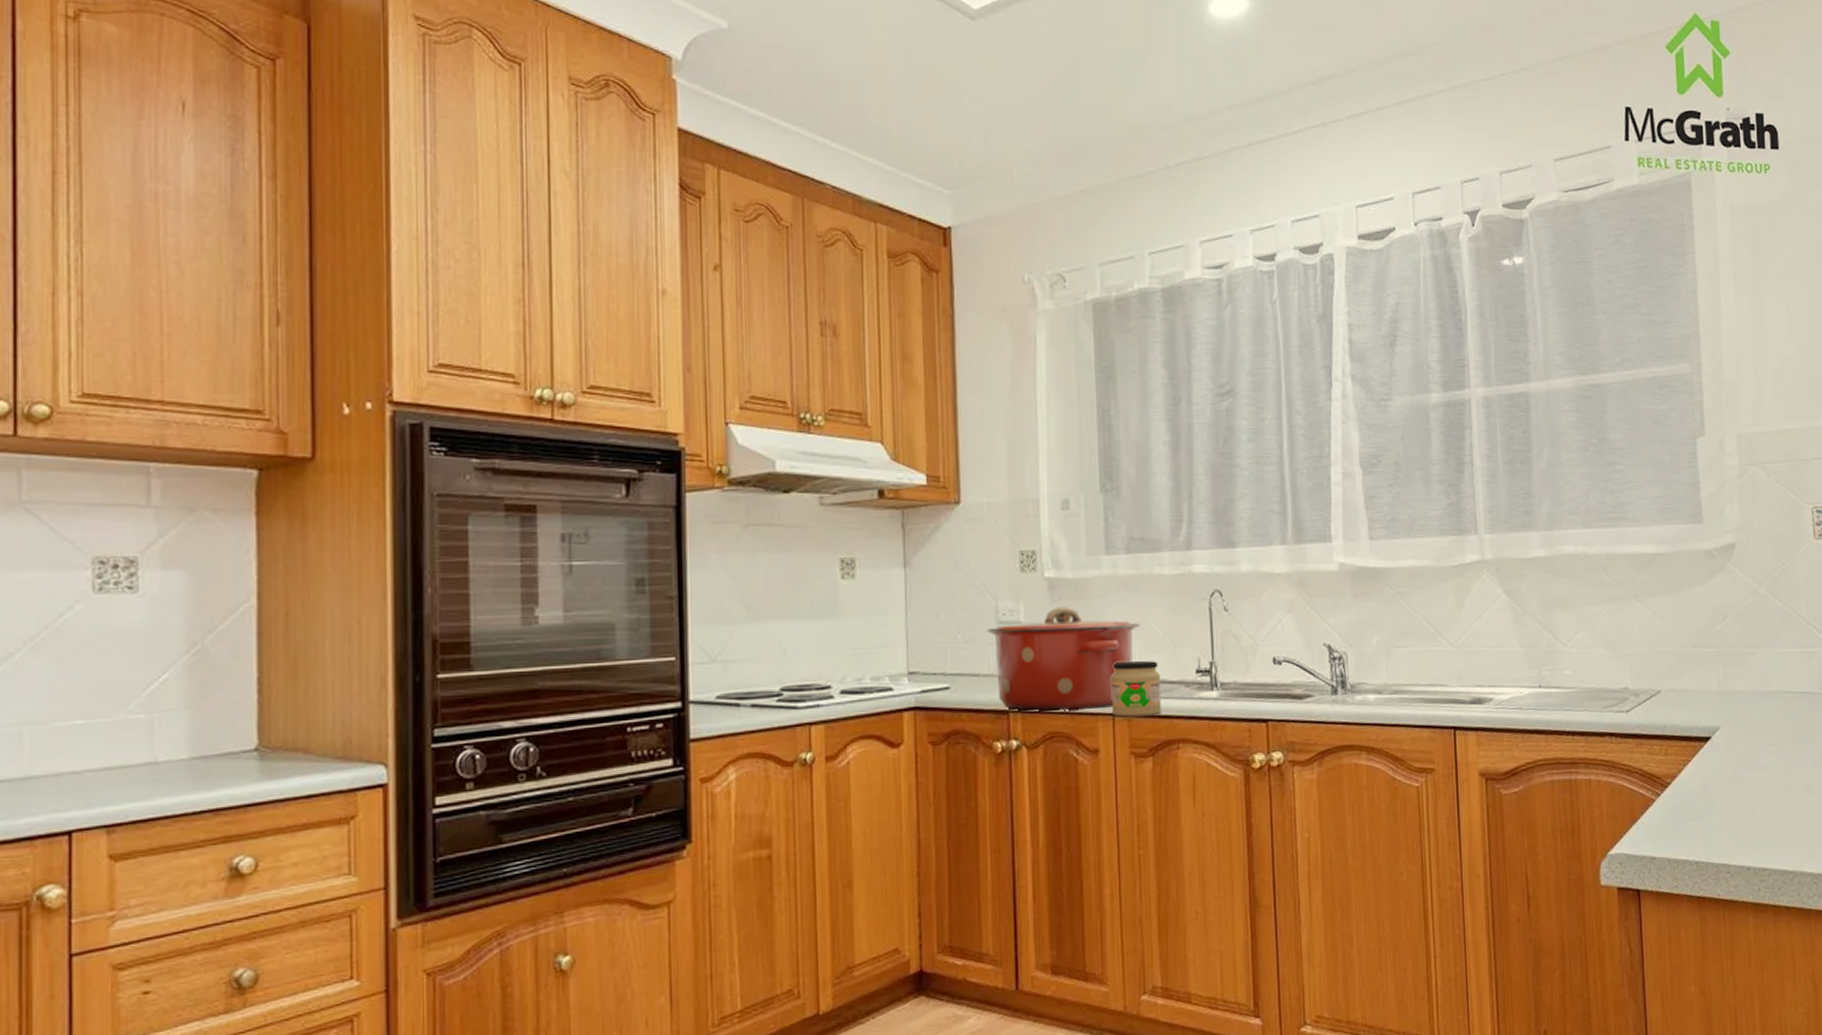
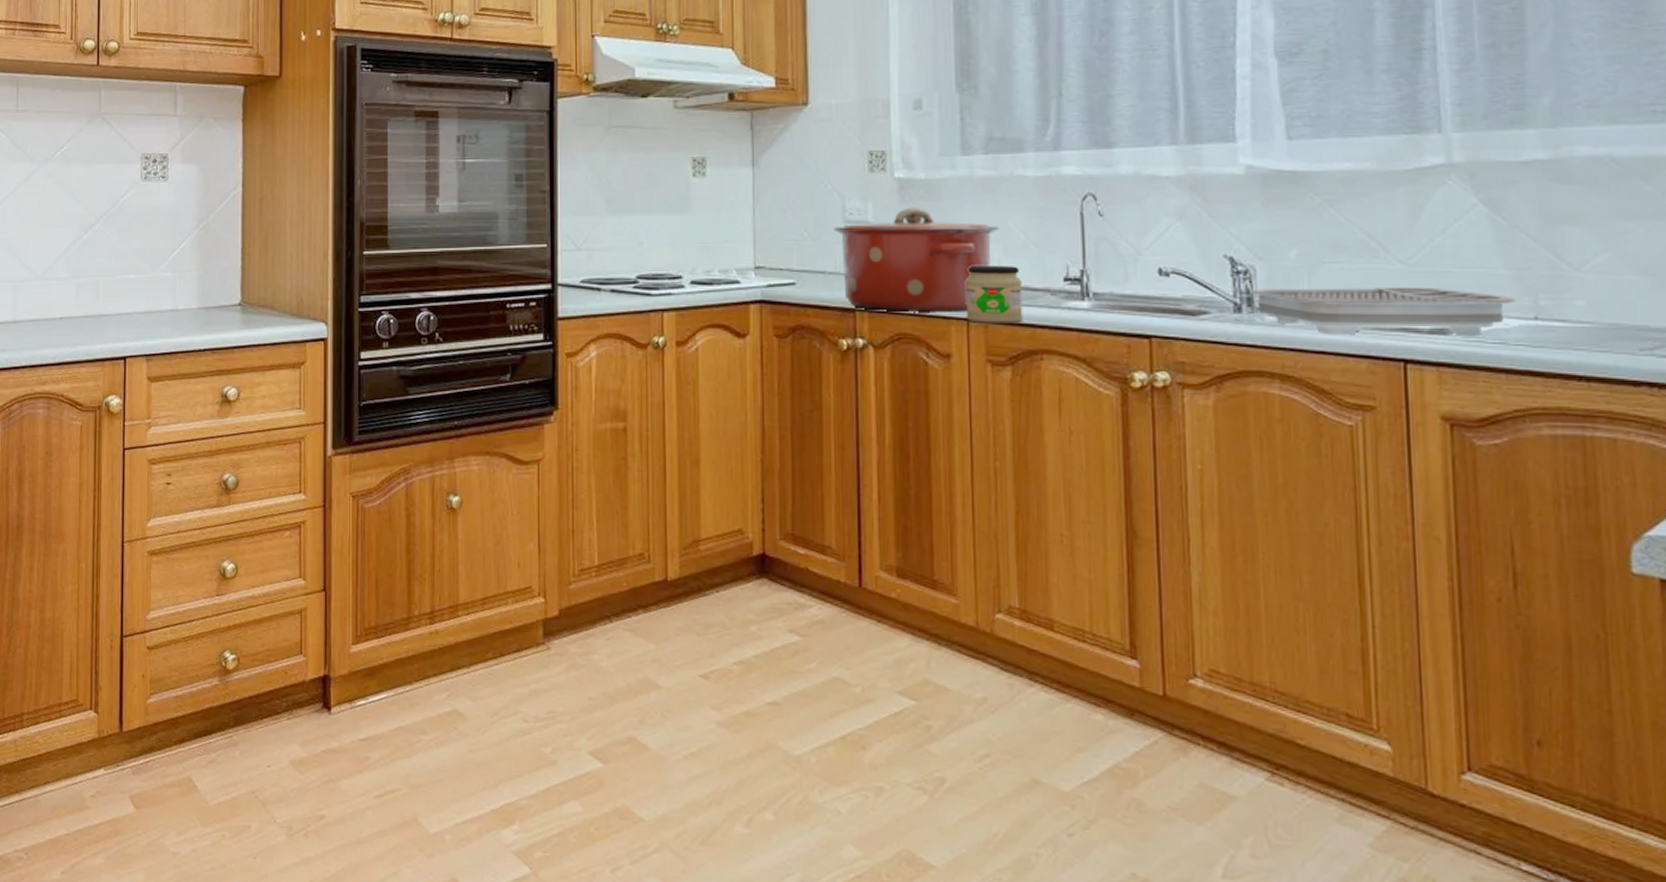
dish rack: none [1342,664,1527,710] -> present [1248,286,1515,337]

